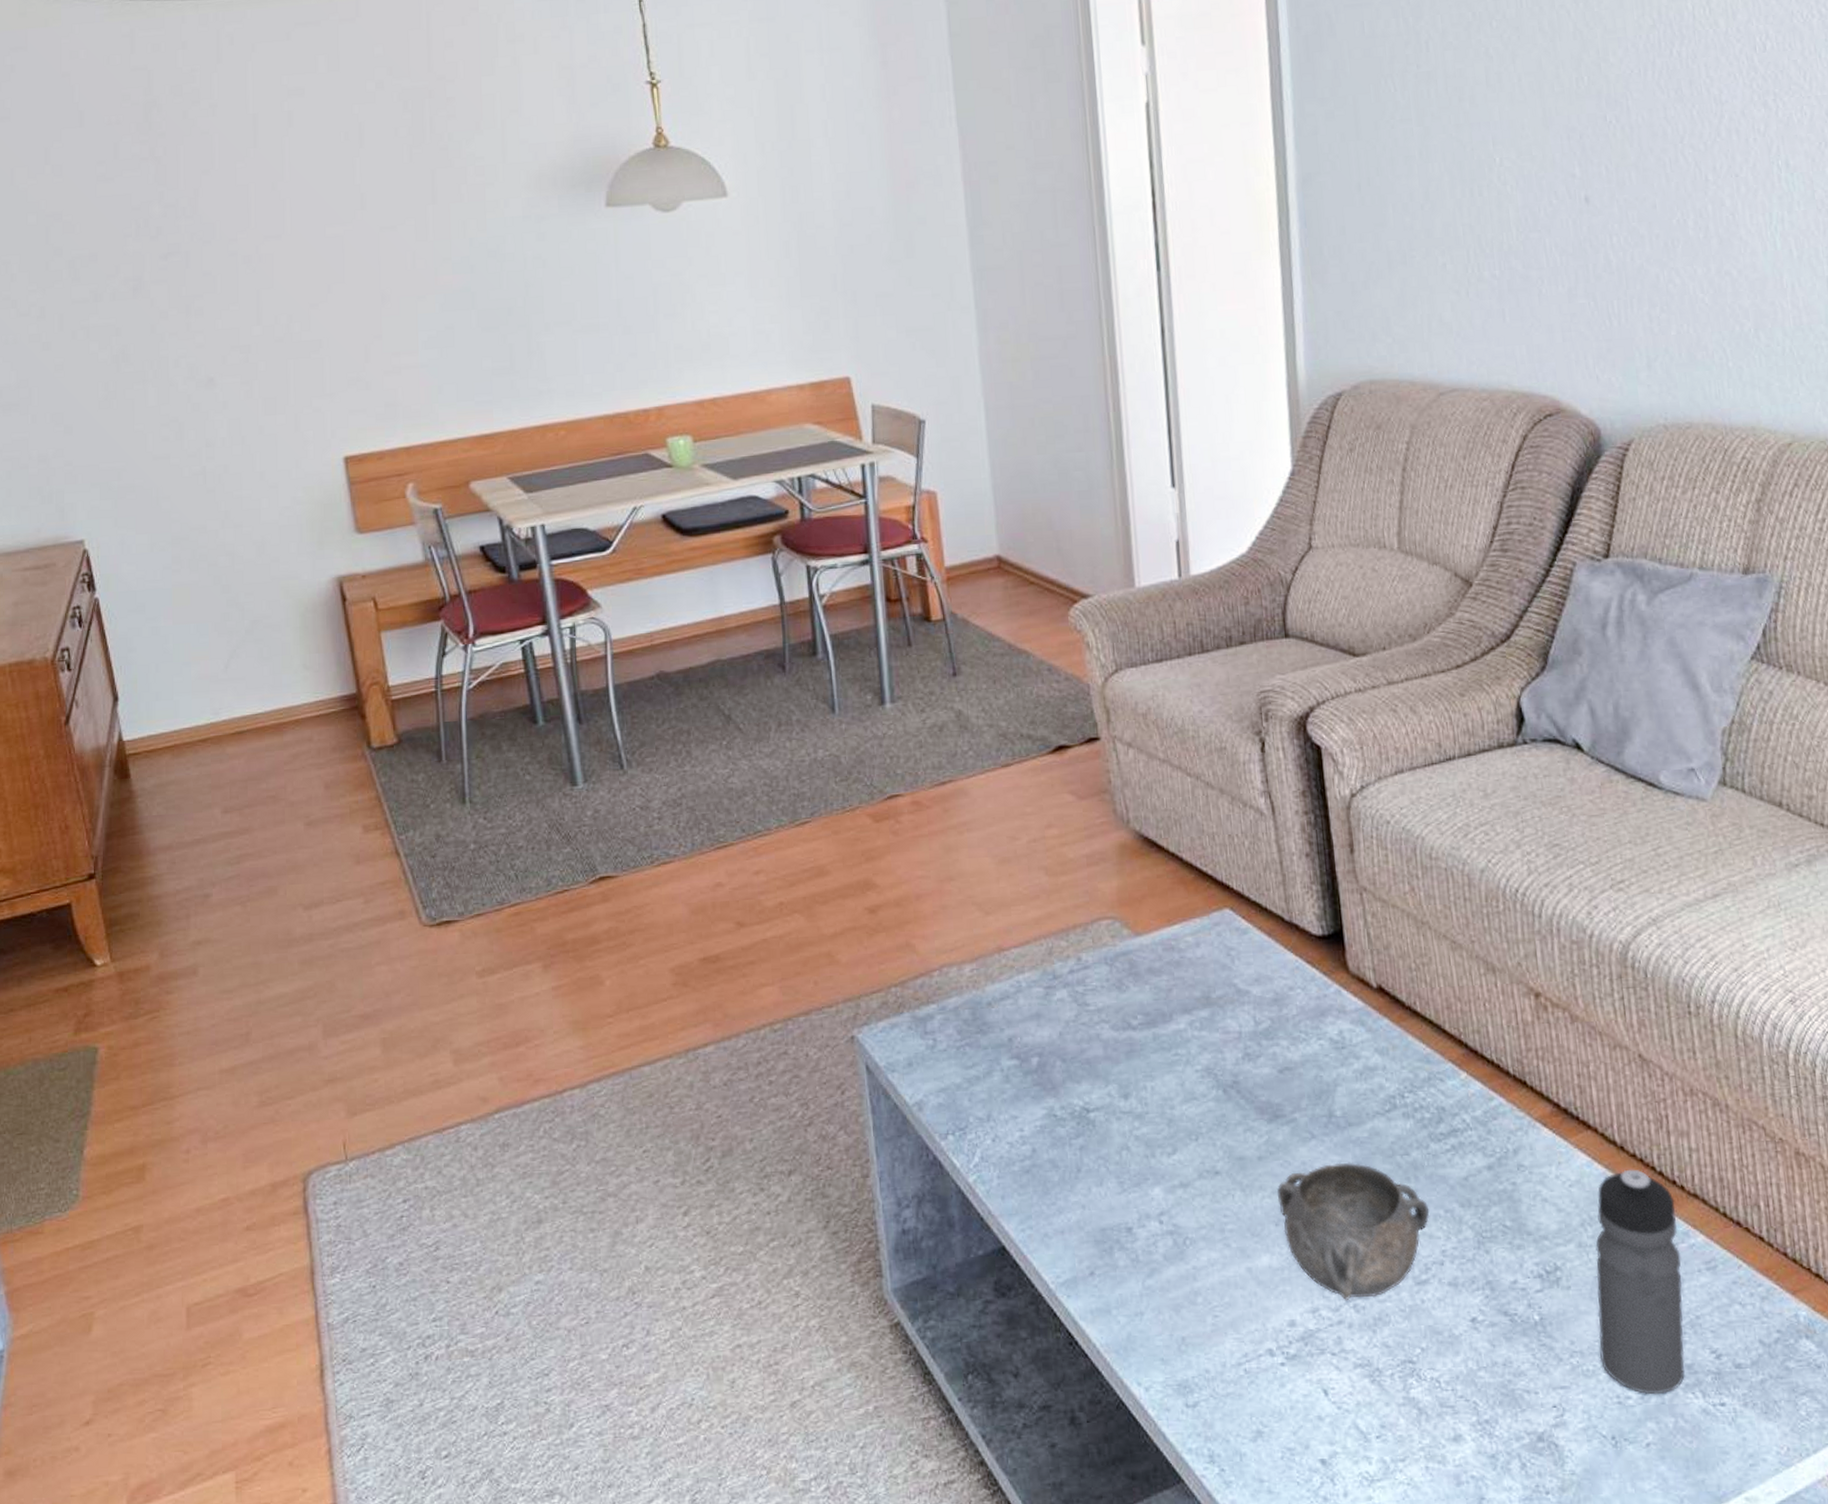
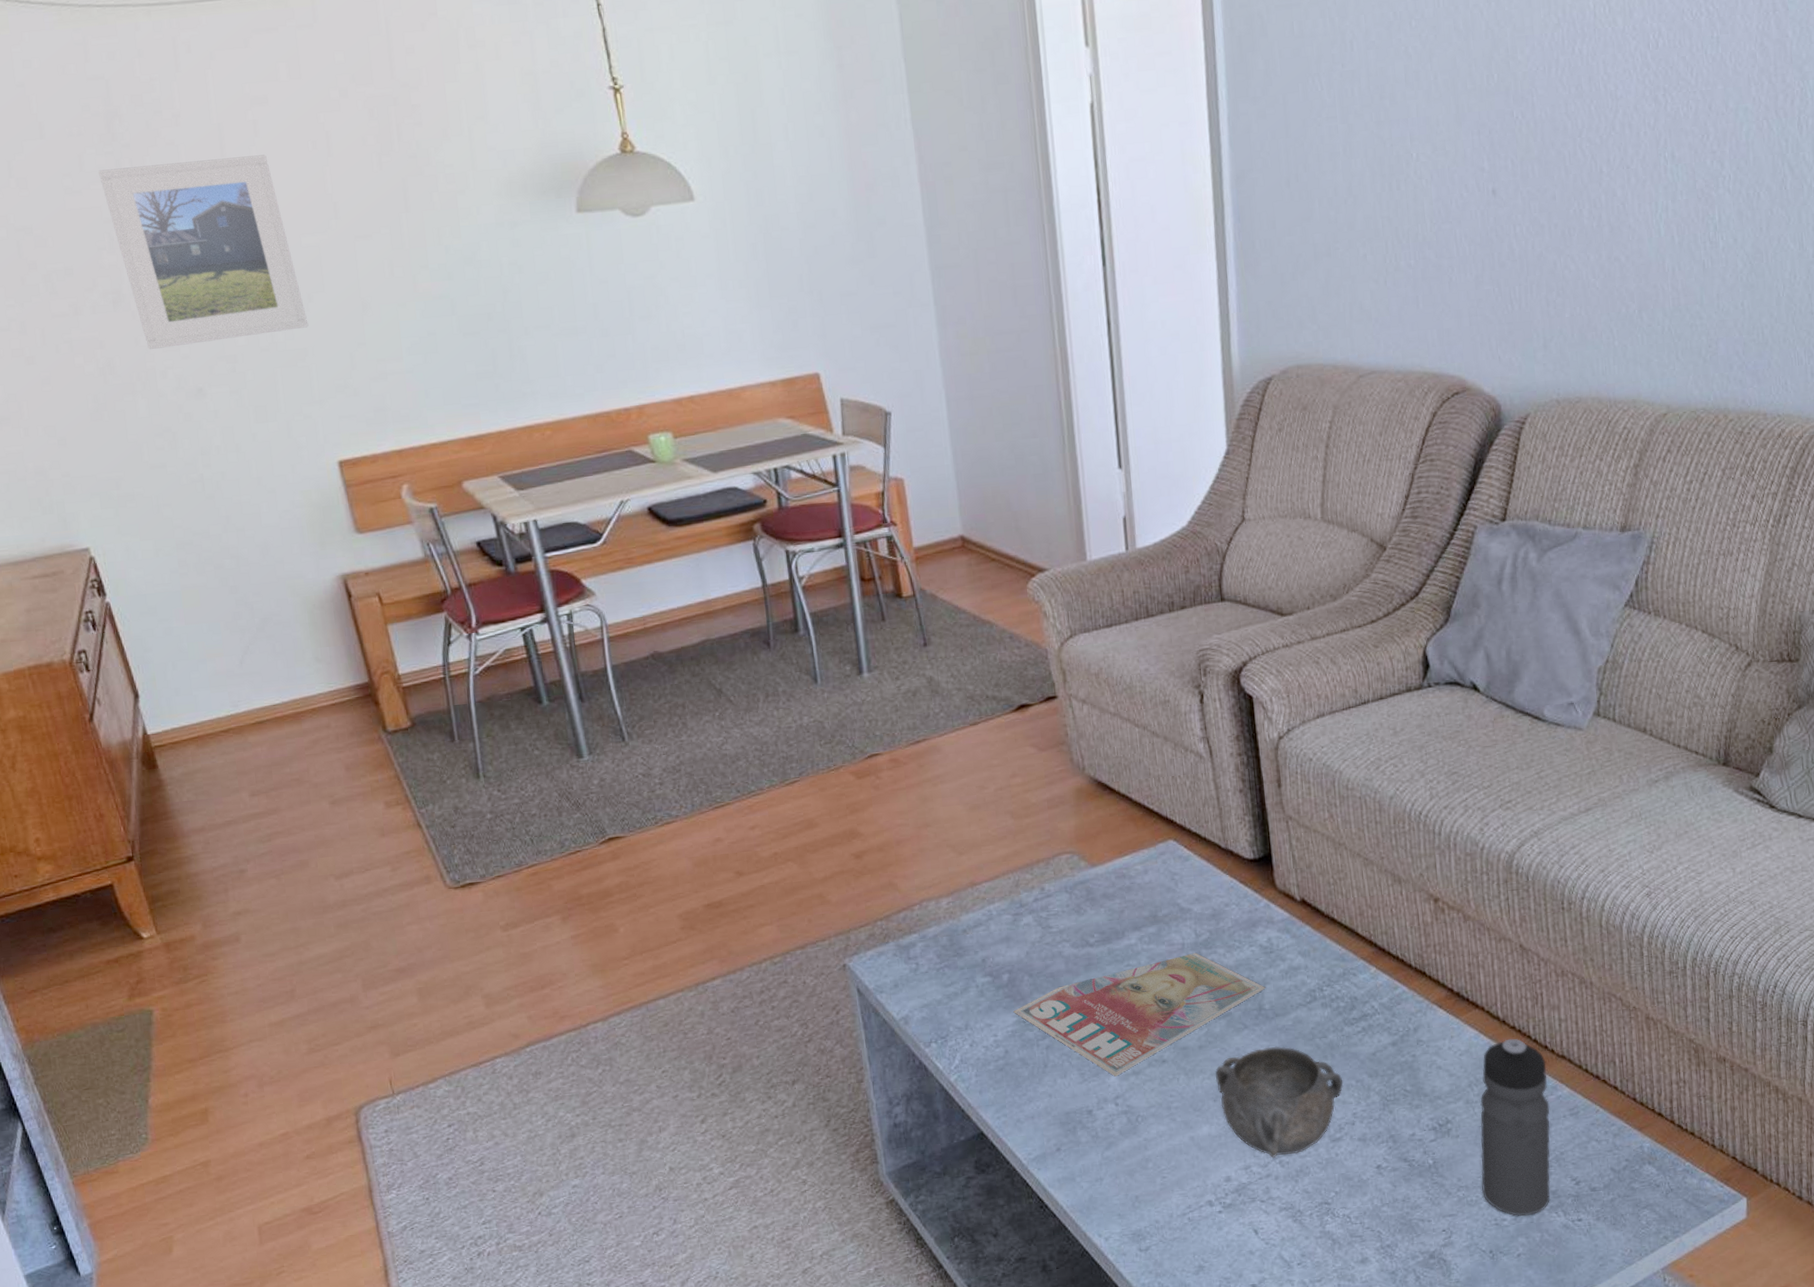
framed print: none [132,145,326,337] -> present [98,154,309,349]
magazine: none [1043,1043,1337,1188] -> present [1013,952,1266,1077]

